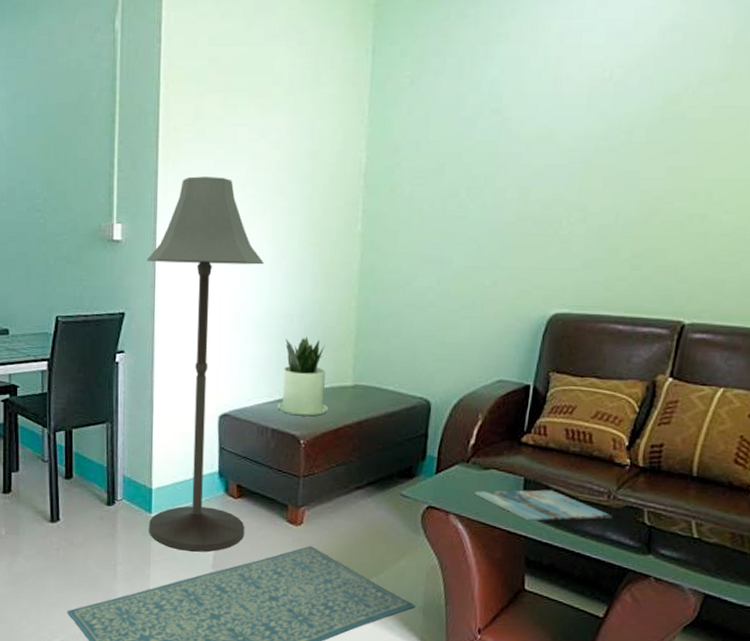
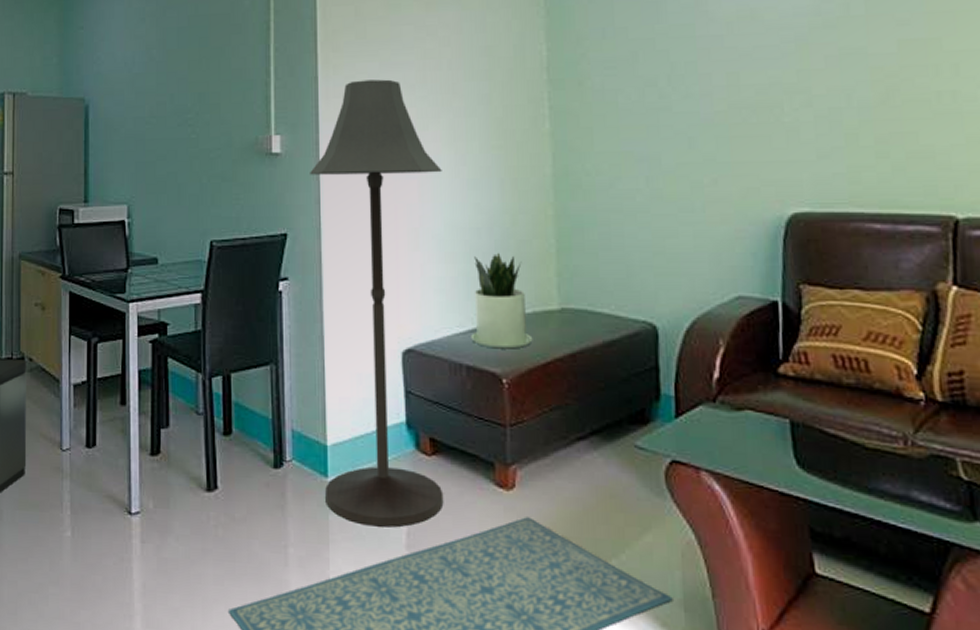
magazine: present [474,489,612,522] -> none [728,435,915,478]

